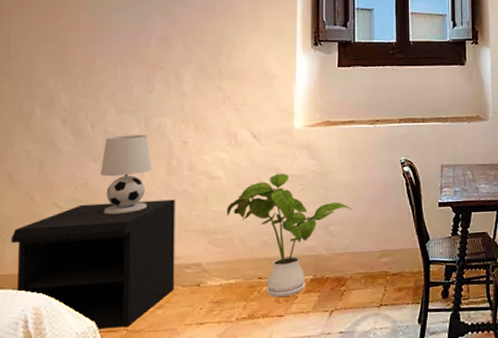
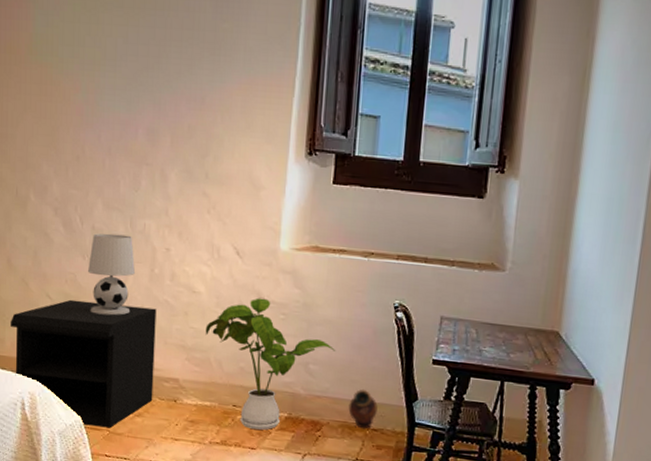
vase: none [369,239,395,276] -> present [348,388,378,429]

